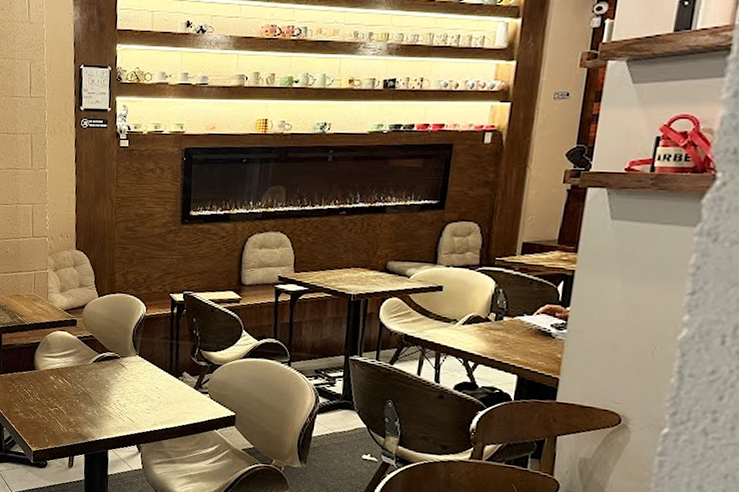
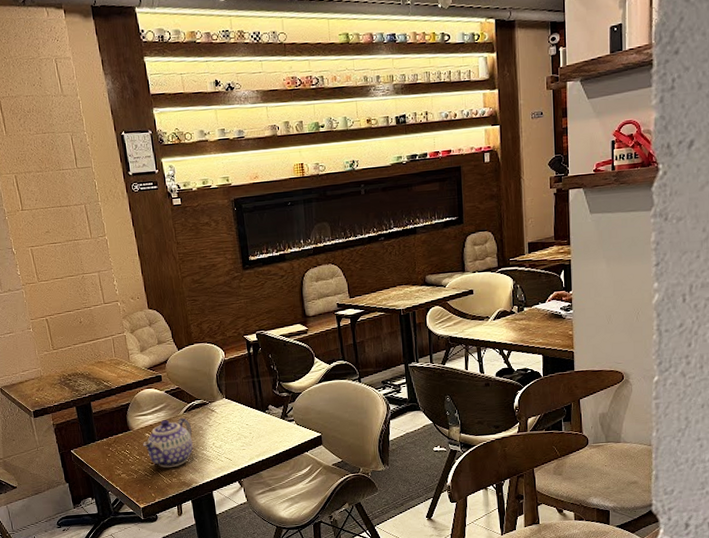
teapot: none [46,366,98,417] -> present [143,417,193,468]

